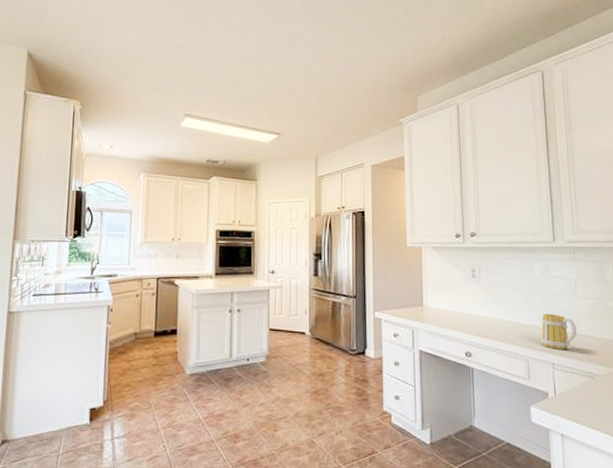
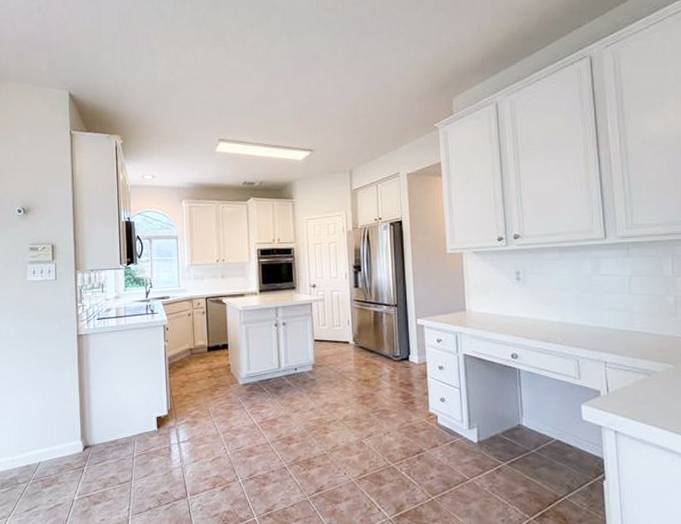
mug: present [541,313,576,349] -> none [592,312,631,347]

